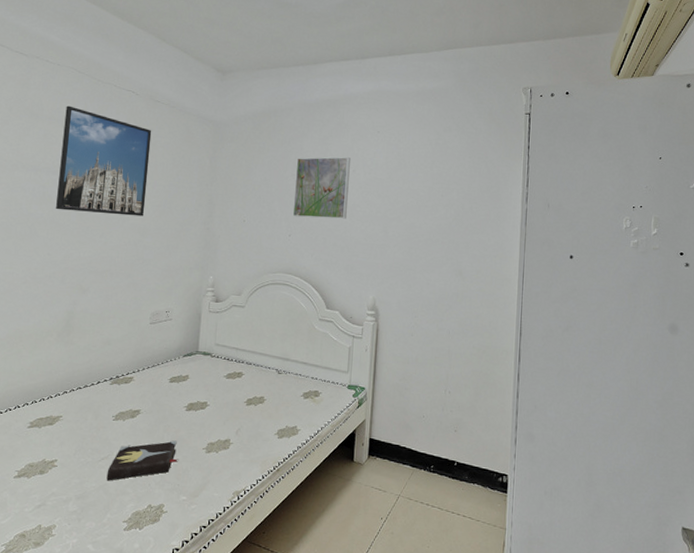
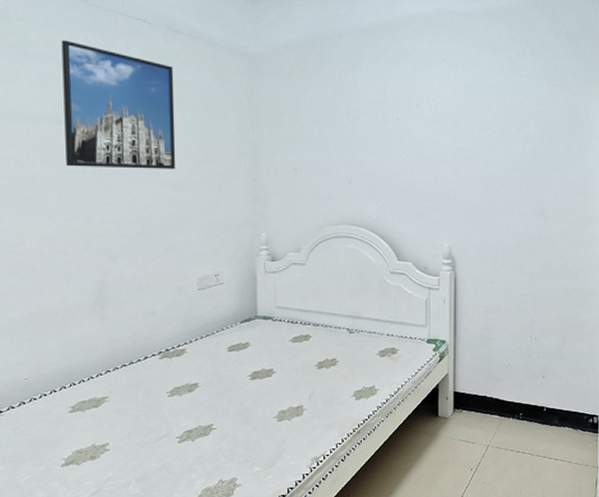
hardback book: present [106,440,179,481] -> none [168,412,248,460]
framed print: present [292,157,351,219] -> none [350,90,413,162]

